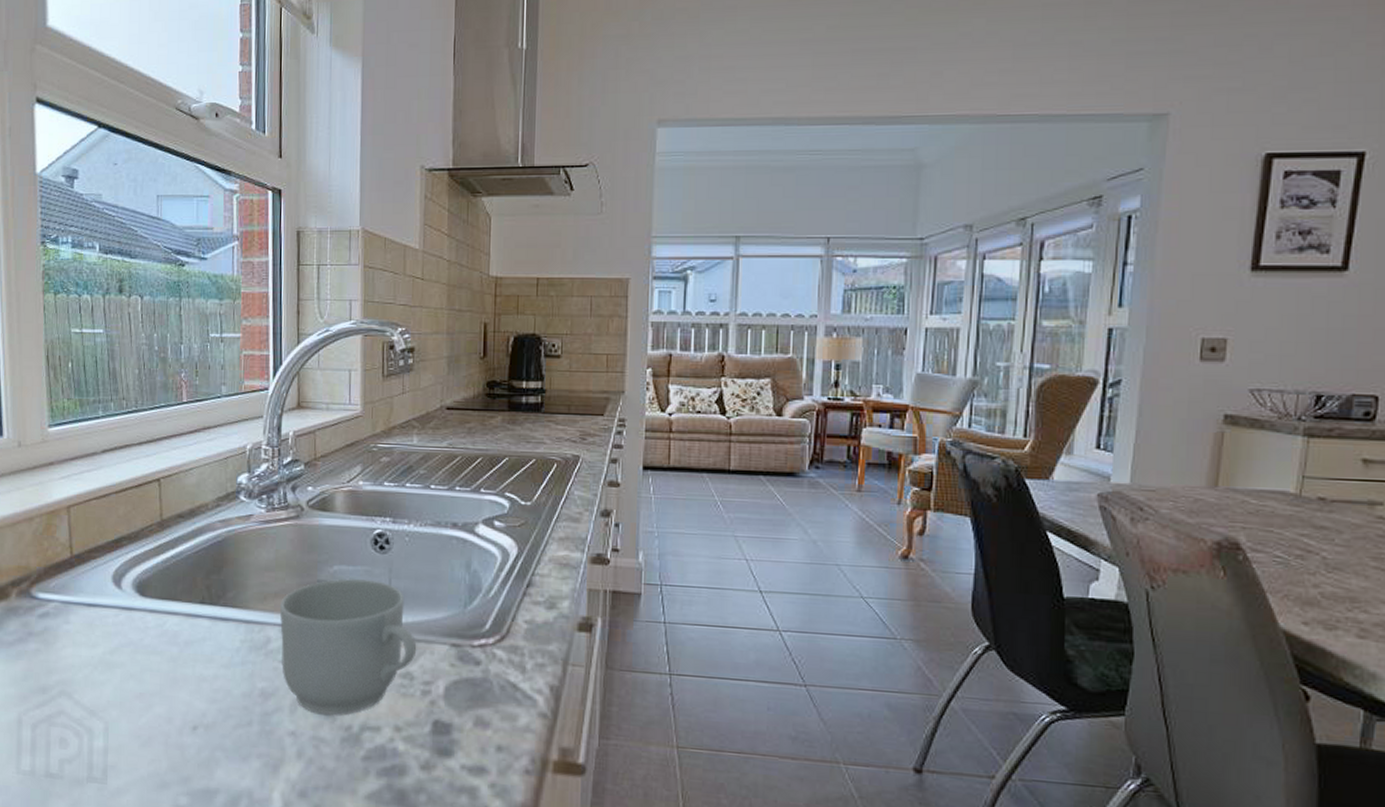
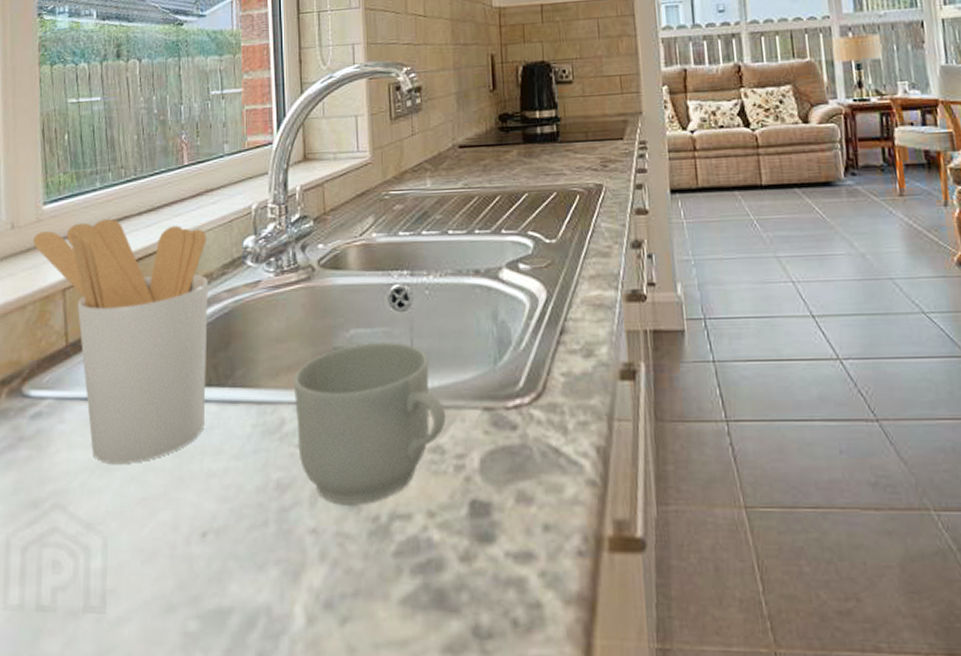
utensil holder: none [39,445,203,664] -> present [33,218,208,463]

